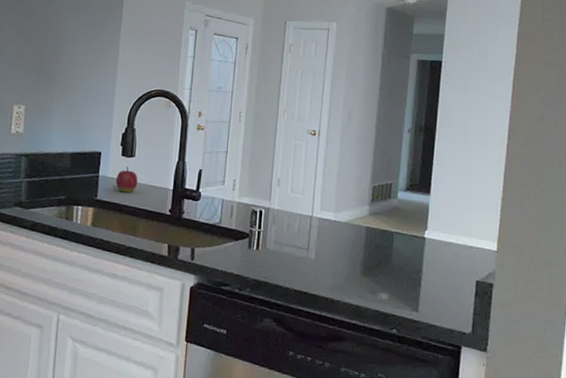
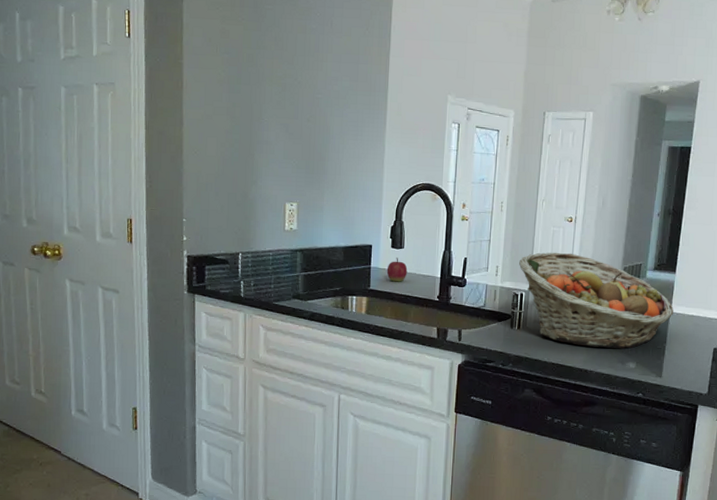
fruit basket: none [258,166,429,277] -> present [519,252,674,348]

